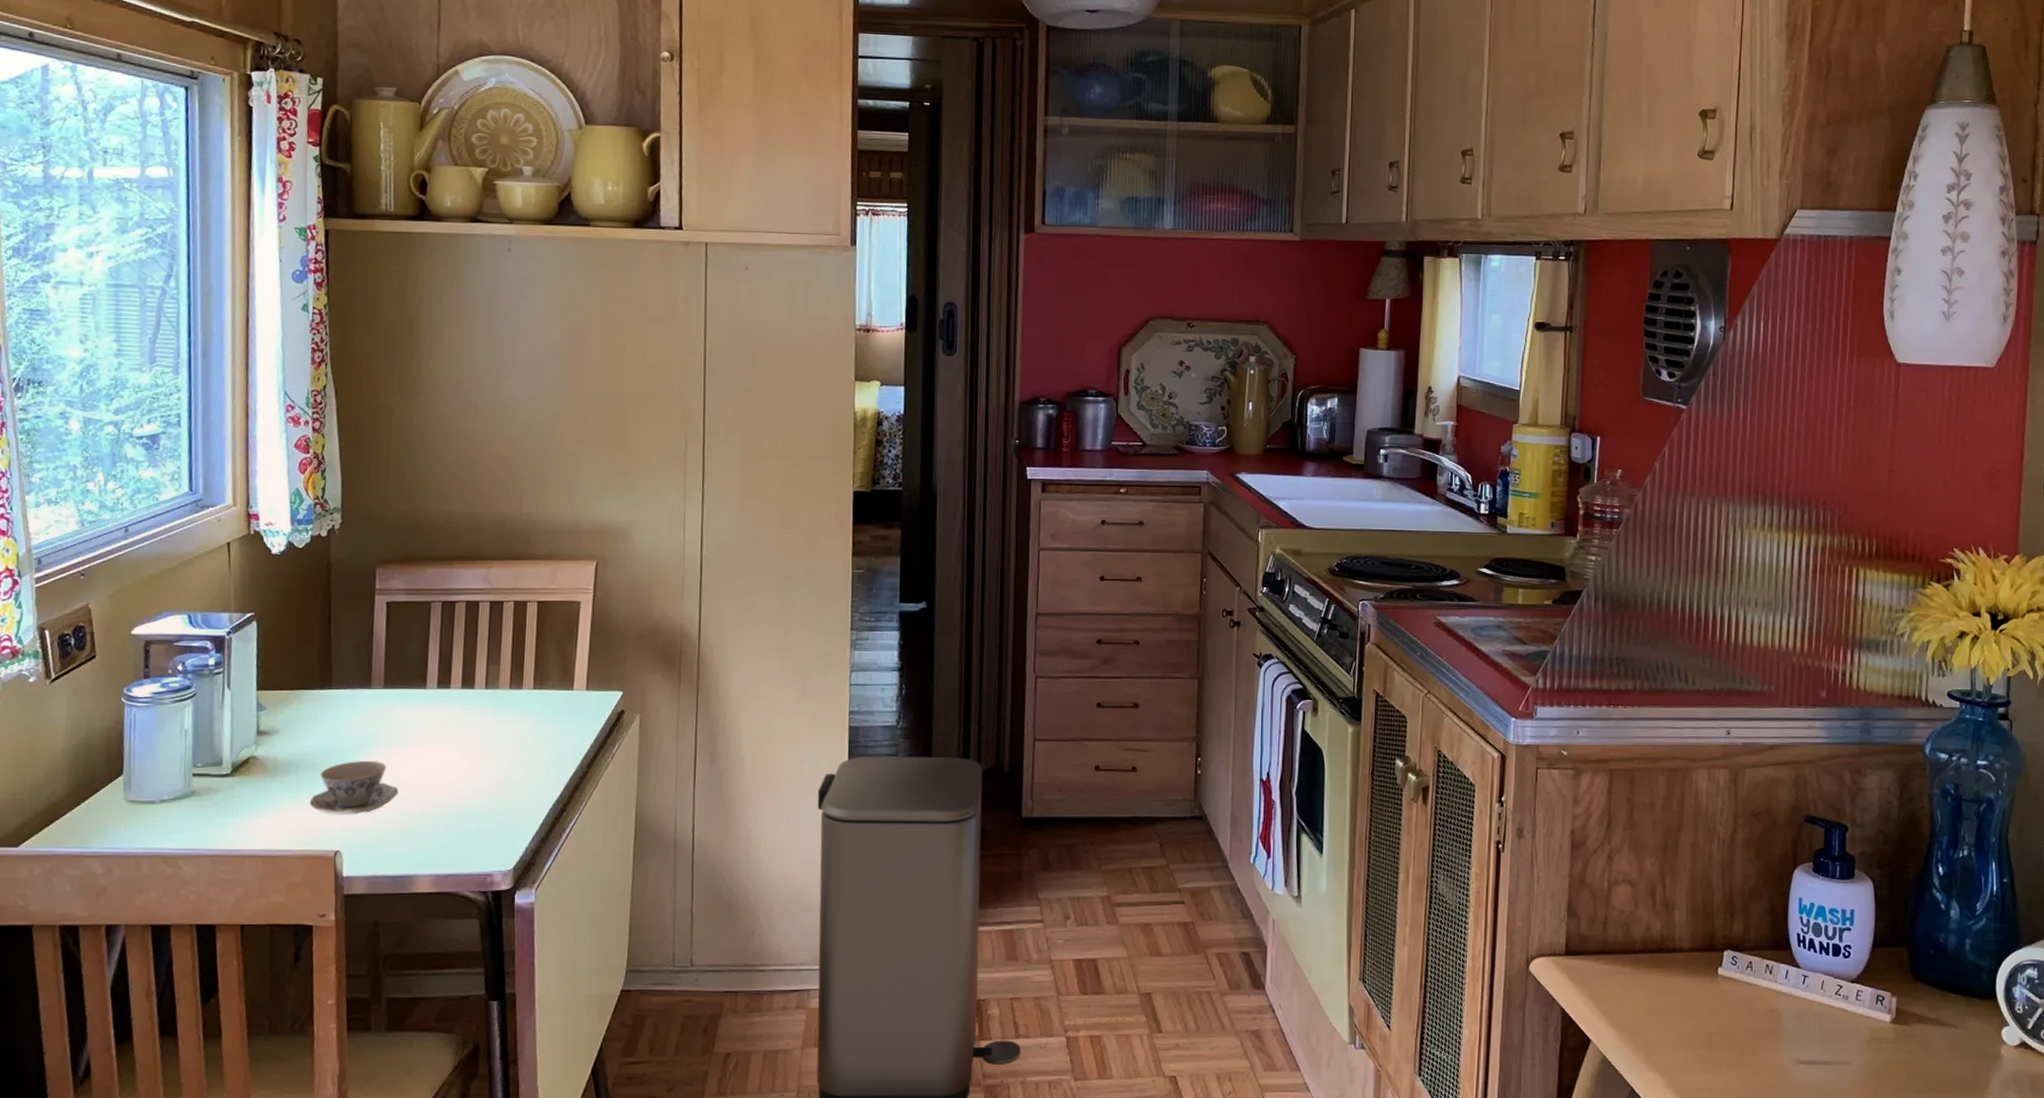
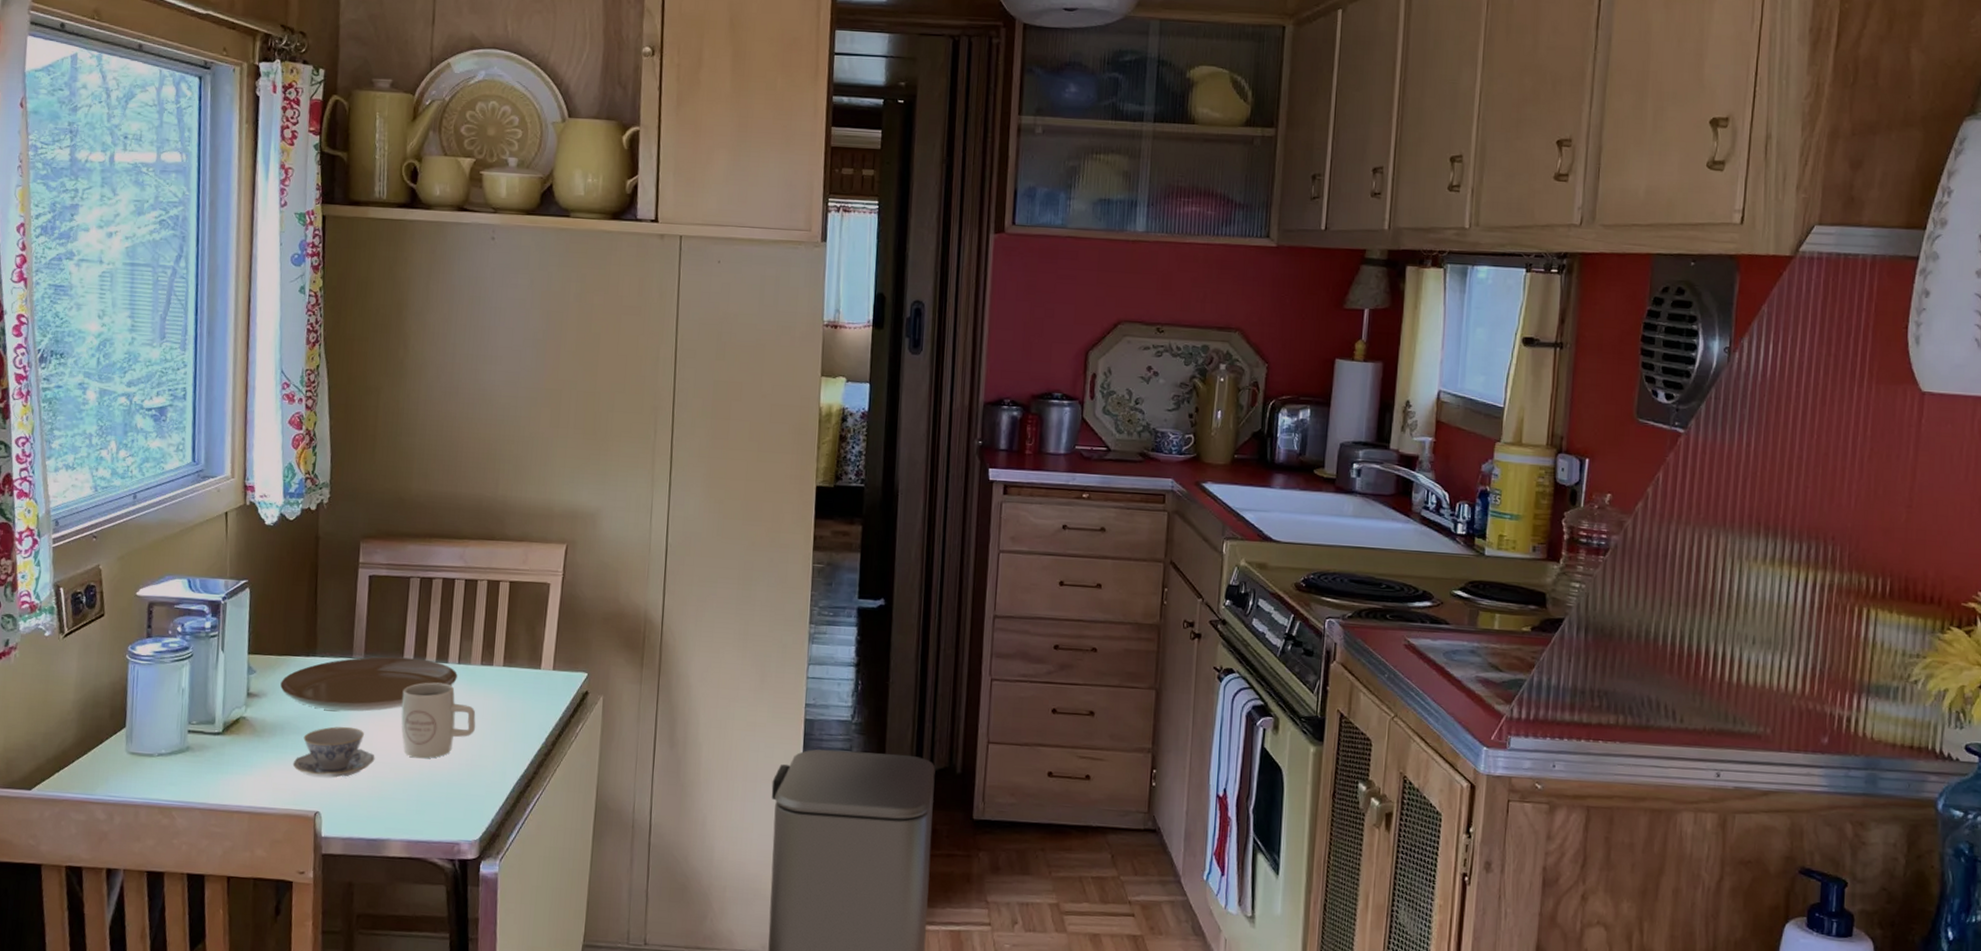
plate: none [293,685,485,745] -> present [280,656,457,712]
mug: none [425,709,506,789] -> present [400,682,476,759]

